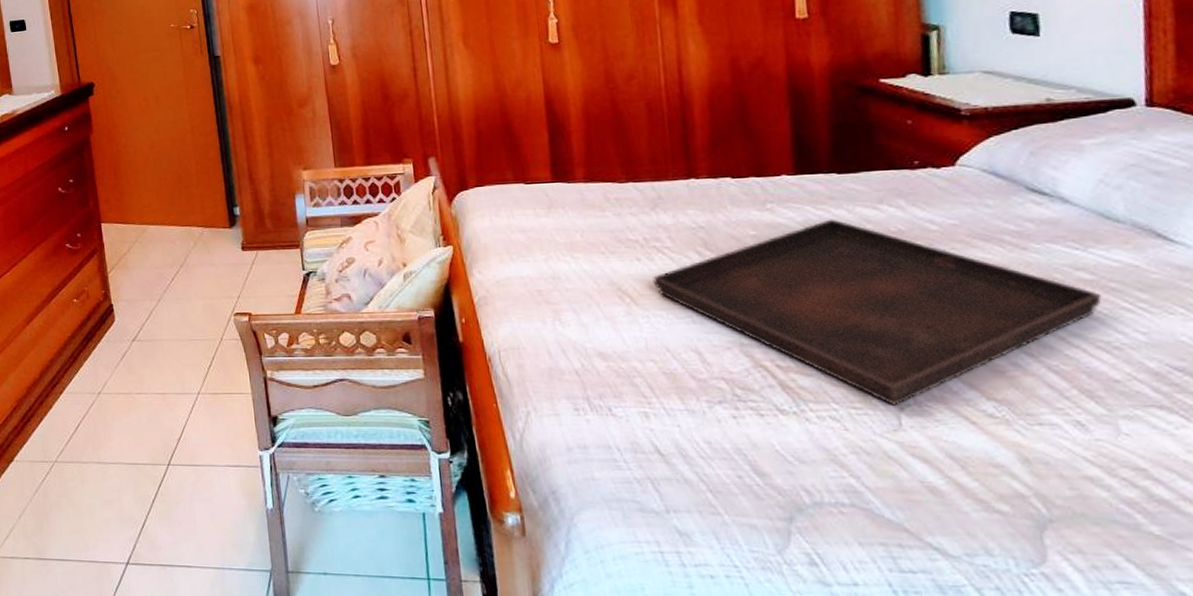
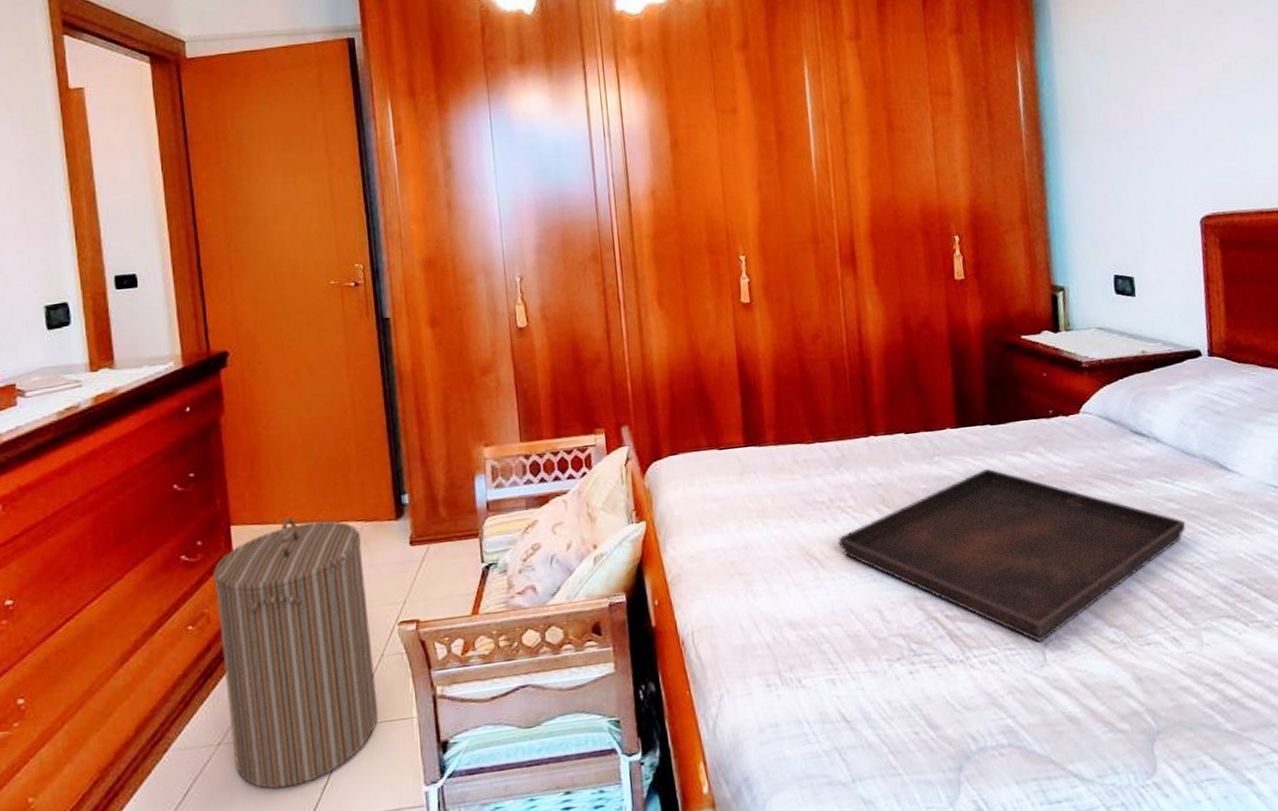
laundry hamper: none [90,219,220,435] -> present [213,516,379,789]

